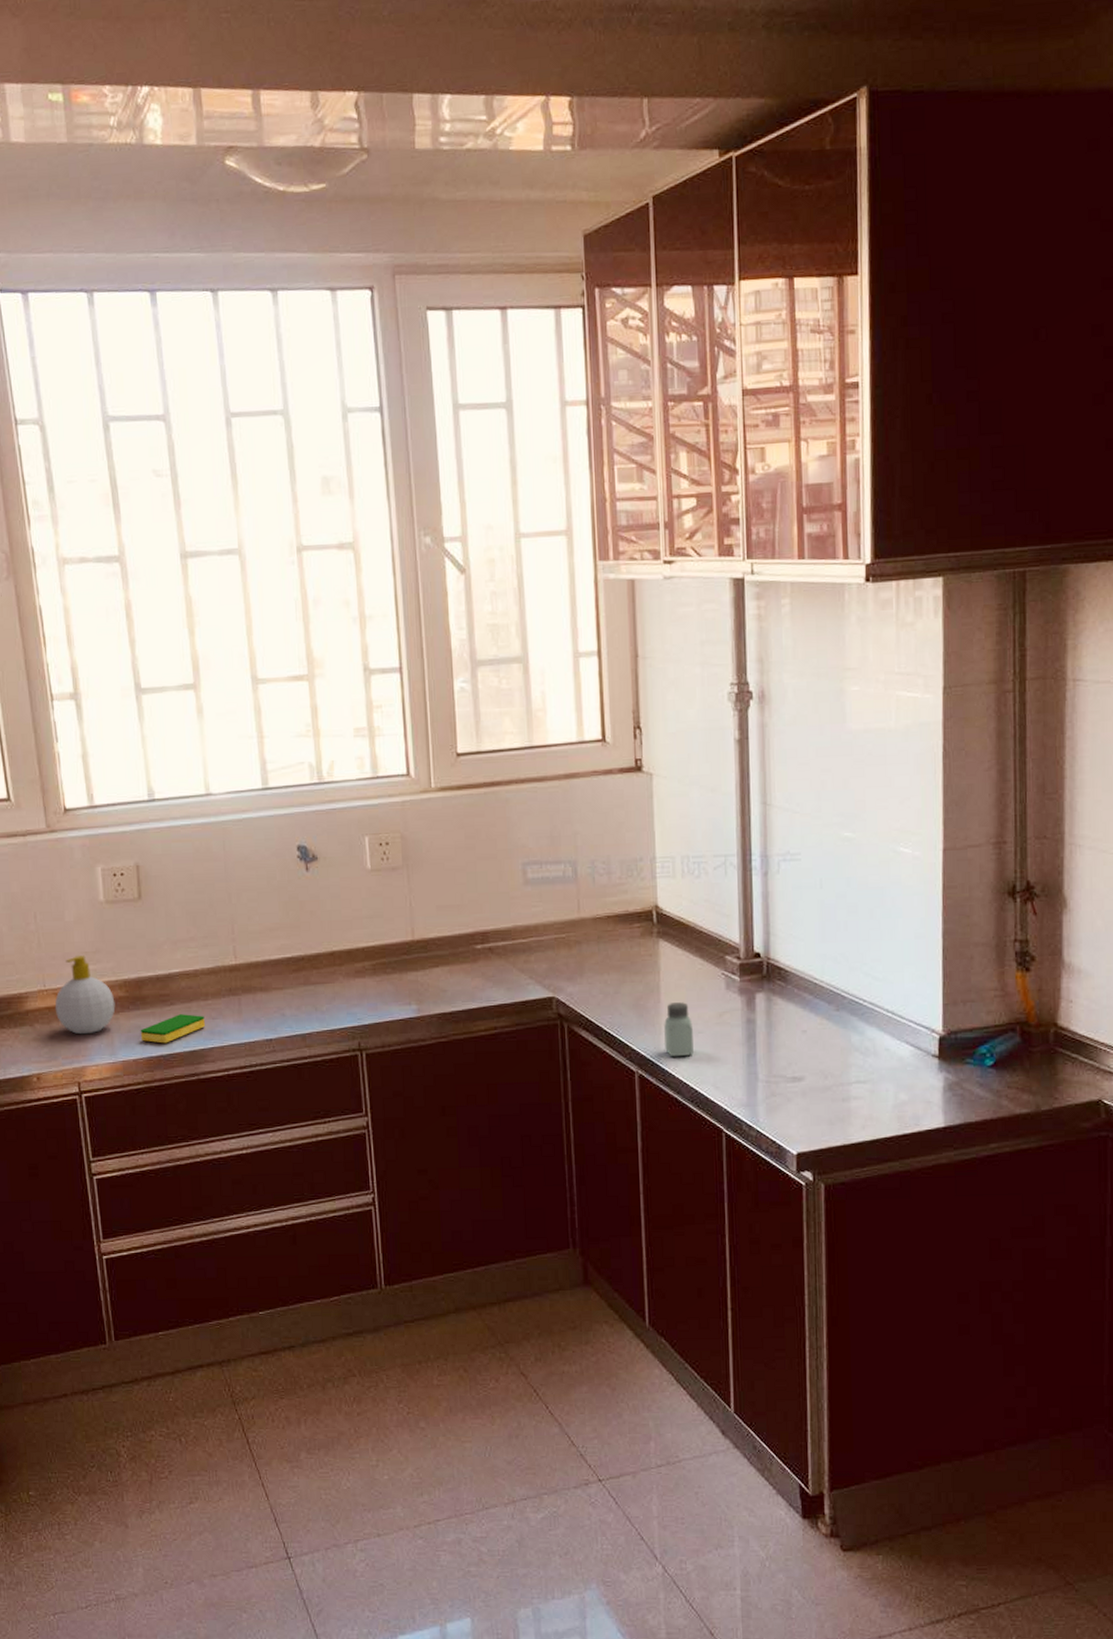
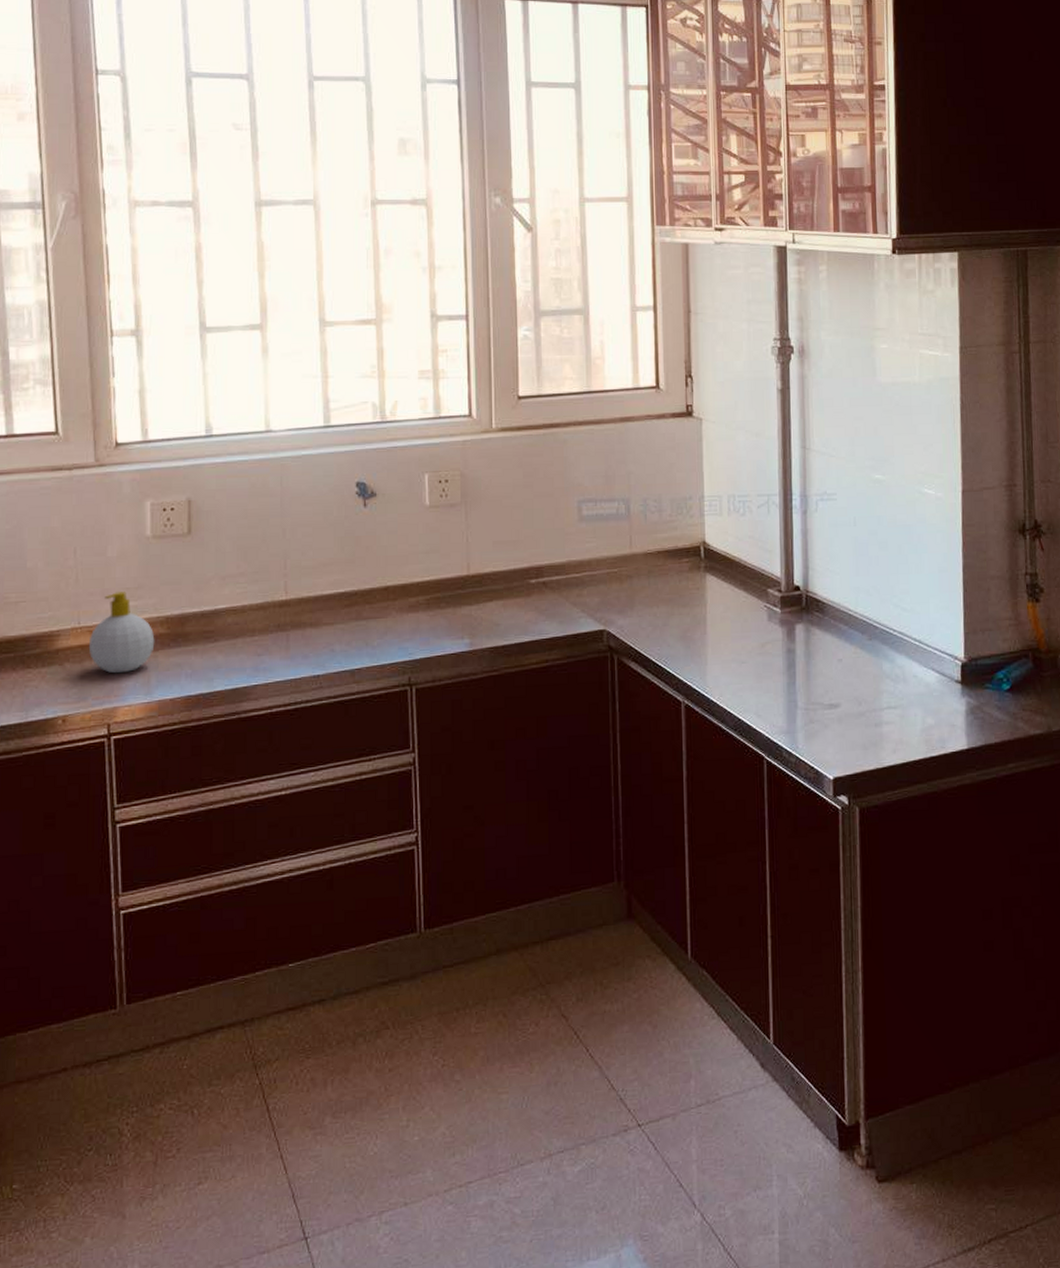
dish sponge: present [140,1014,205,1044] -> none [179,651,250,682]
saltshaker: present [663,1002,694,1057] -> none [709,634,737,687]

